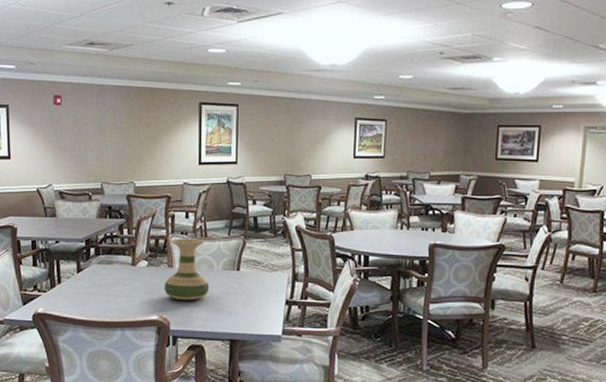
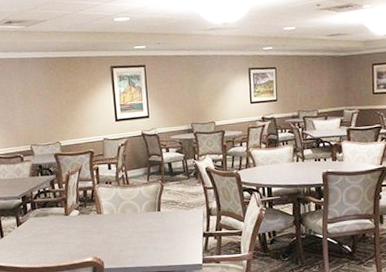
vase: present [164,238,210,300] -> none [95,187,136,242]

